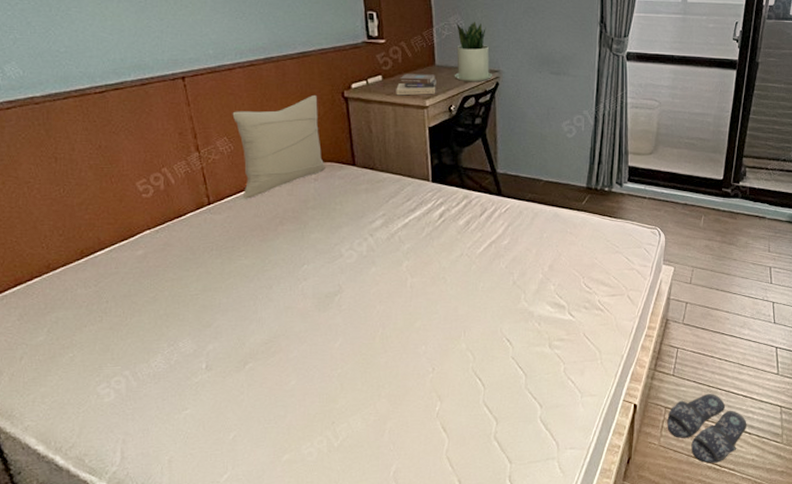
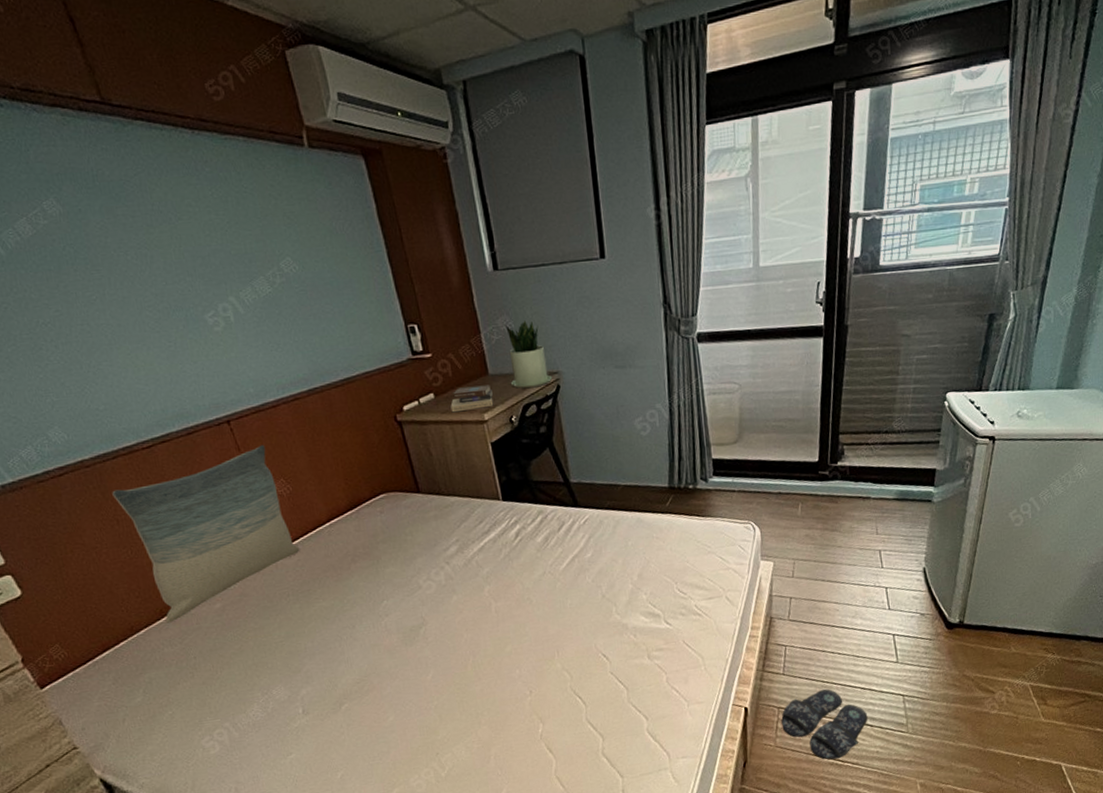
pillow: none [56,103,231,265] -> present [112,444,300,623]
pillow: present [232,94,325,199] -> none [284,422,390,540]

